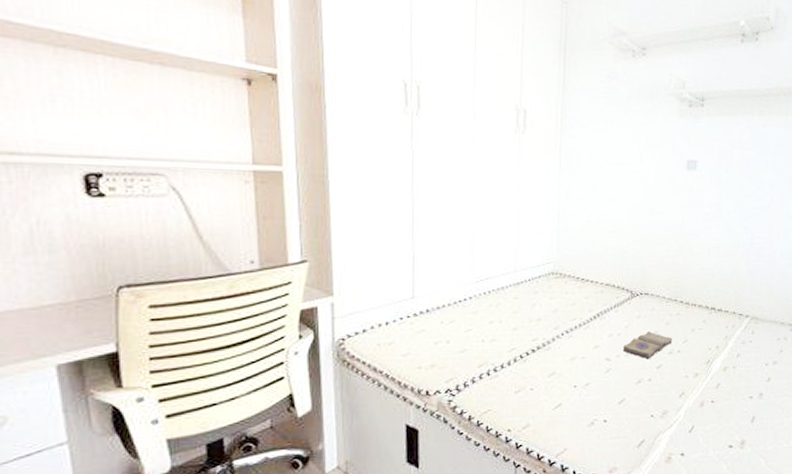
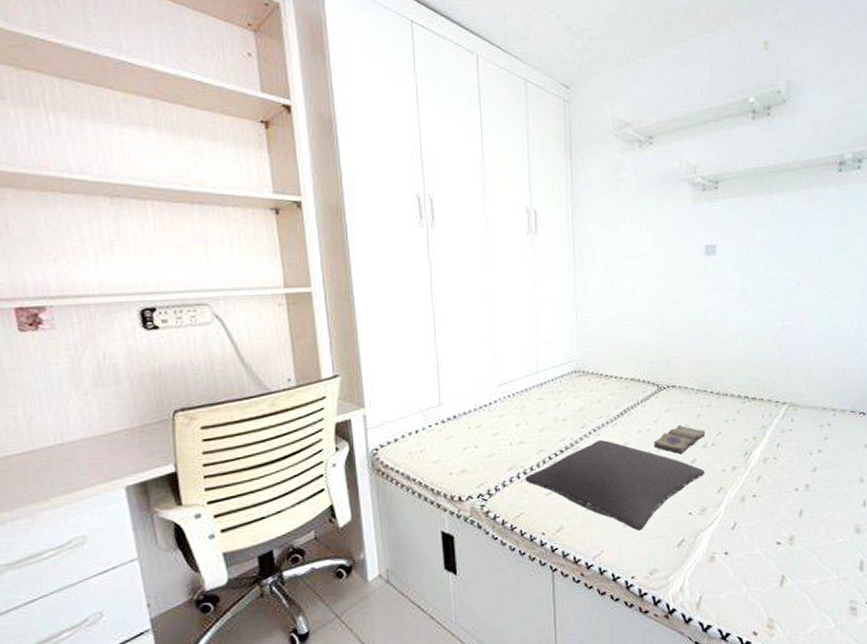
pillow: none [495,342,670,431] -> present [525,440,706,531]

